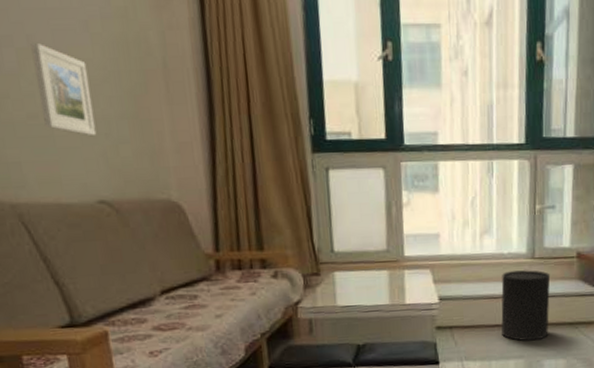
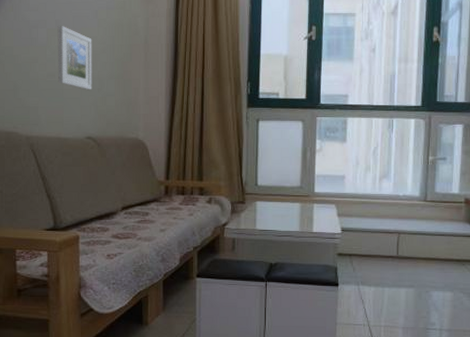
trash can: present [501,270,551,341] -> none [395,211,441,273]

